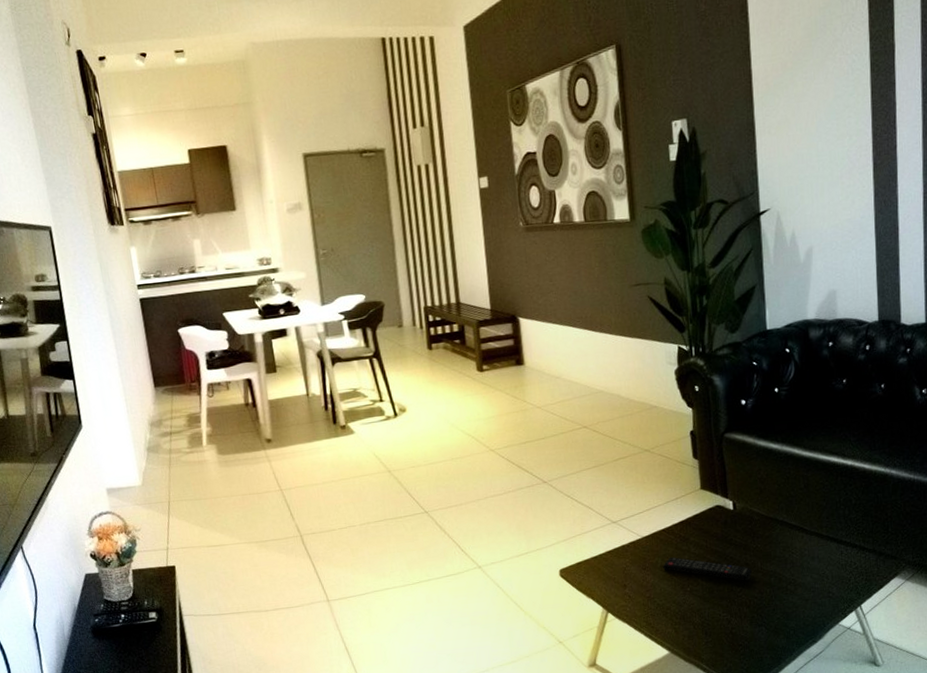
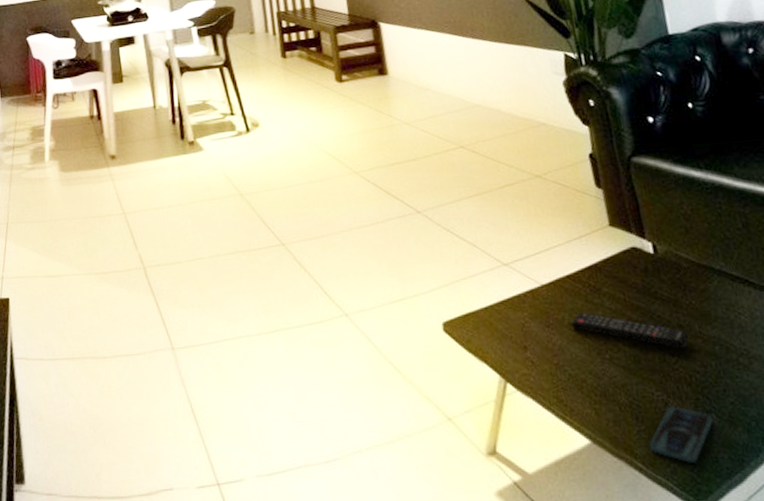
smartphone: none [713,623,763,663] -> present [649,406,713,463]

